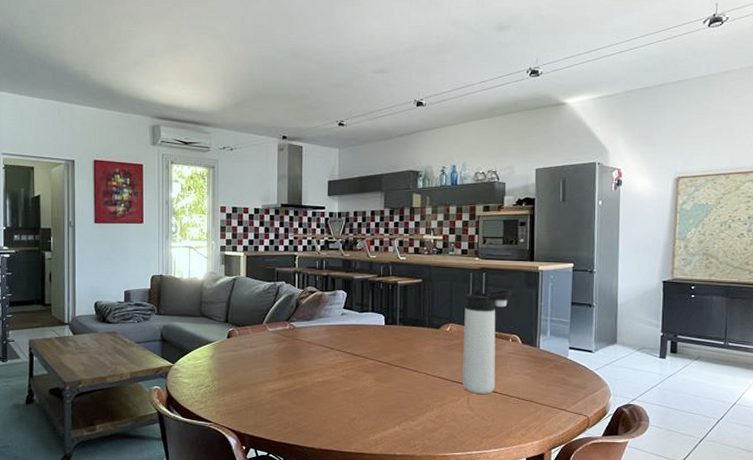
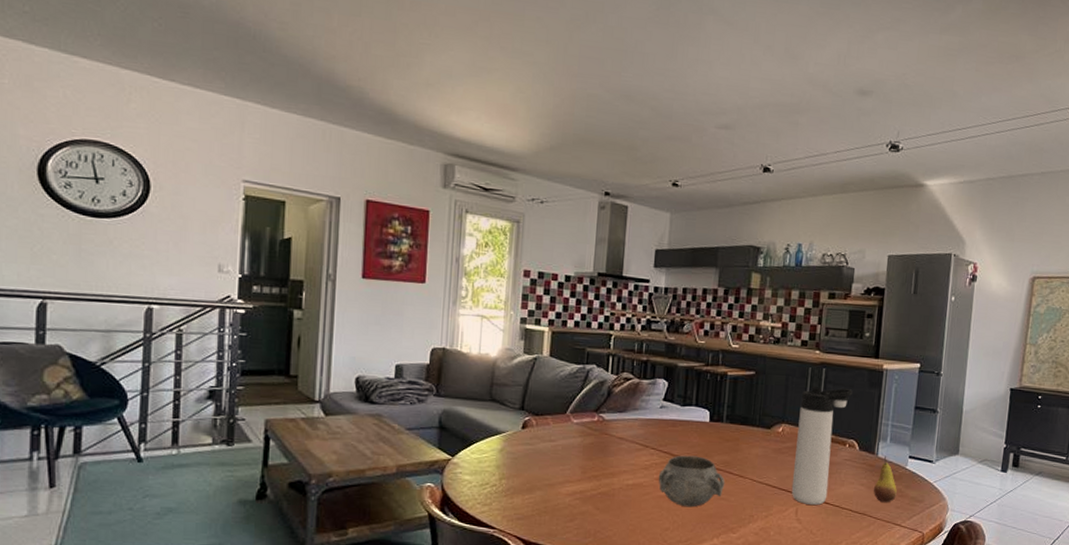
decorative bowl: none [344,355,403,400] -> present [658,455,725,508]
fruit: none [537,347,560,390] -> present [873,455,897,503]

